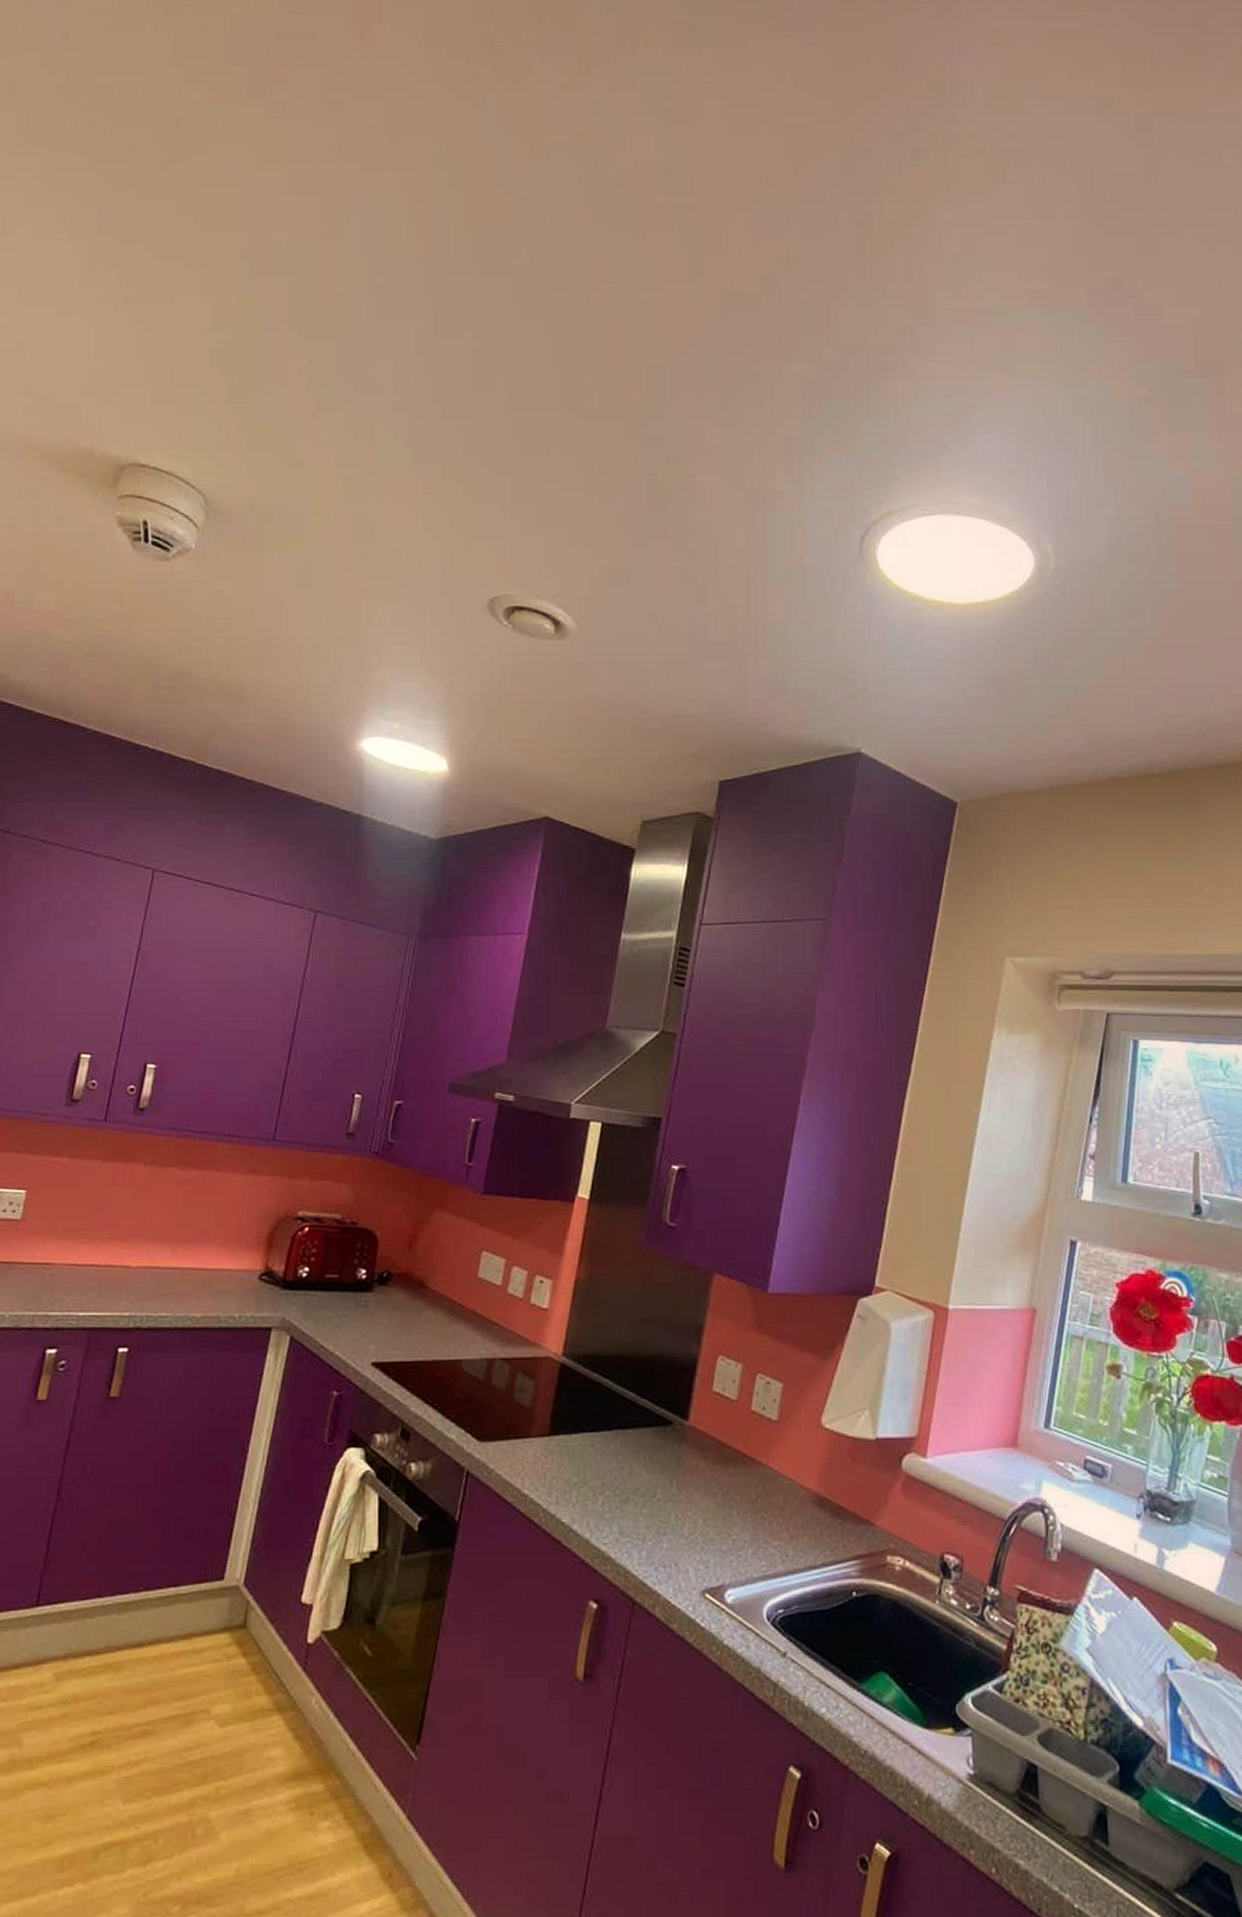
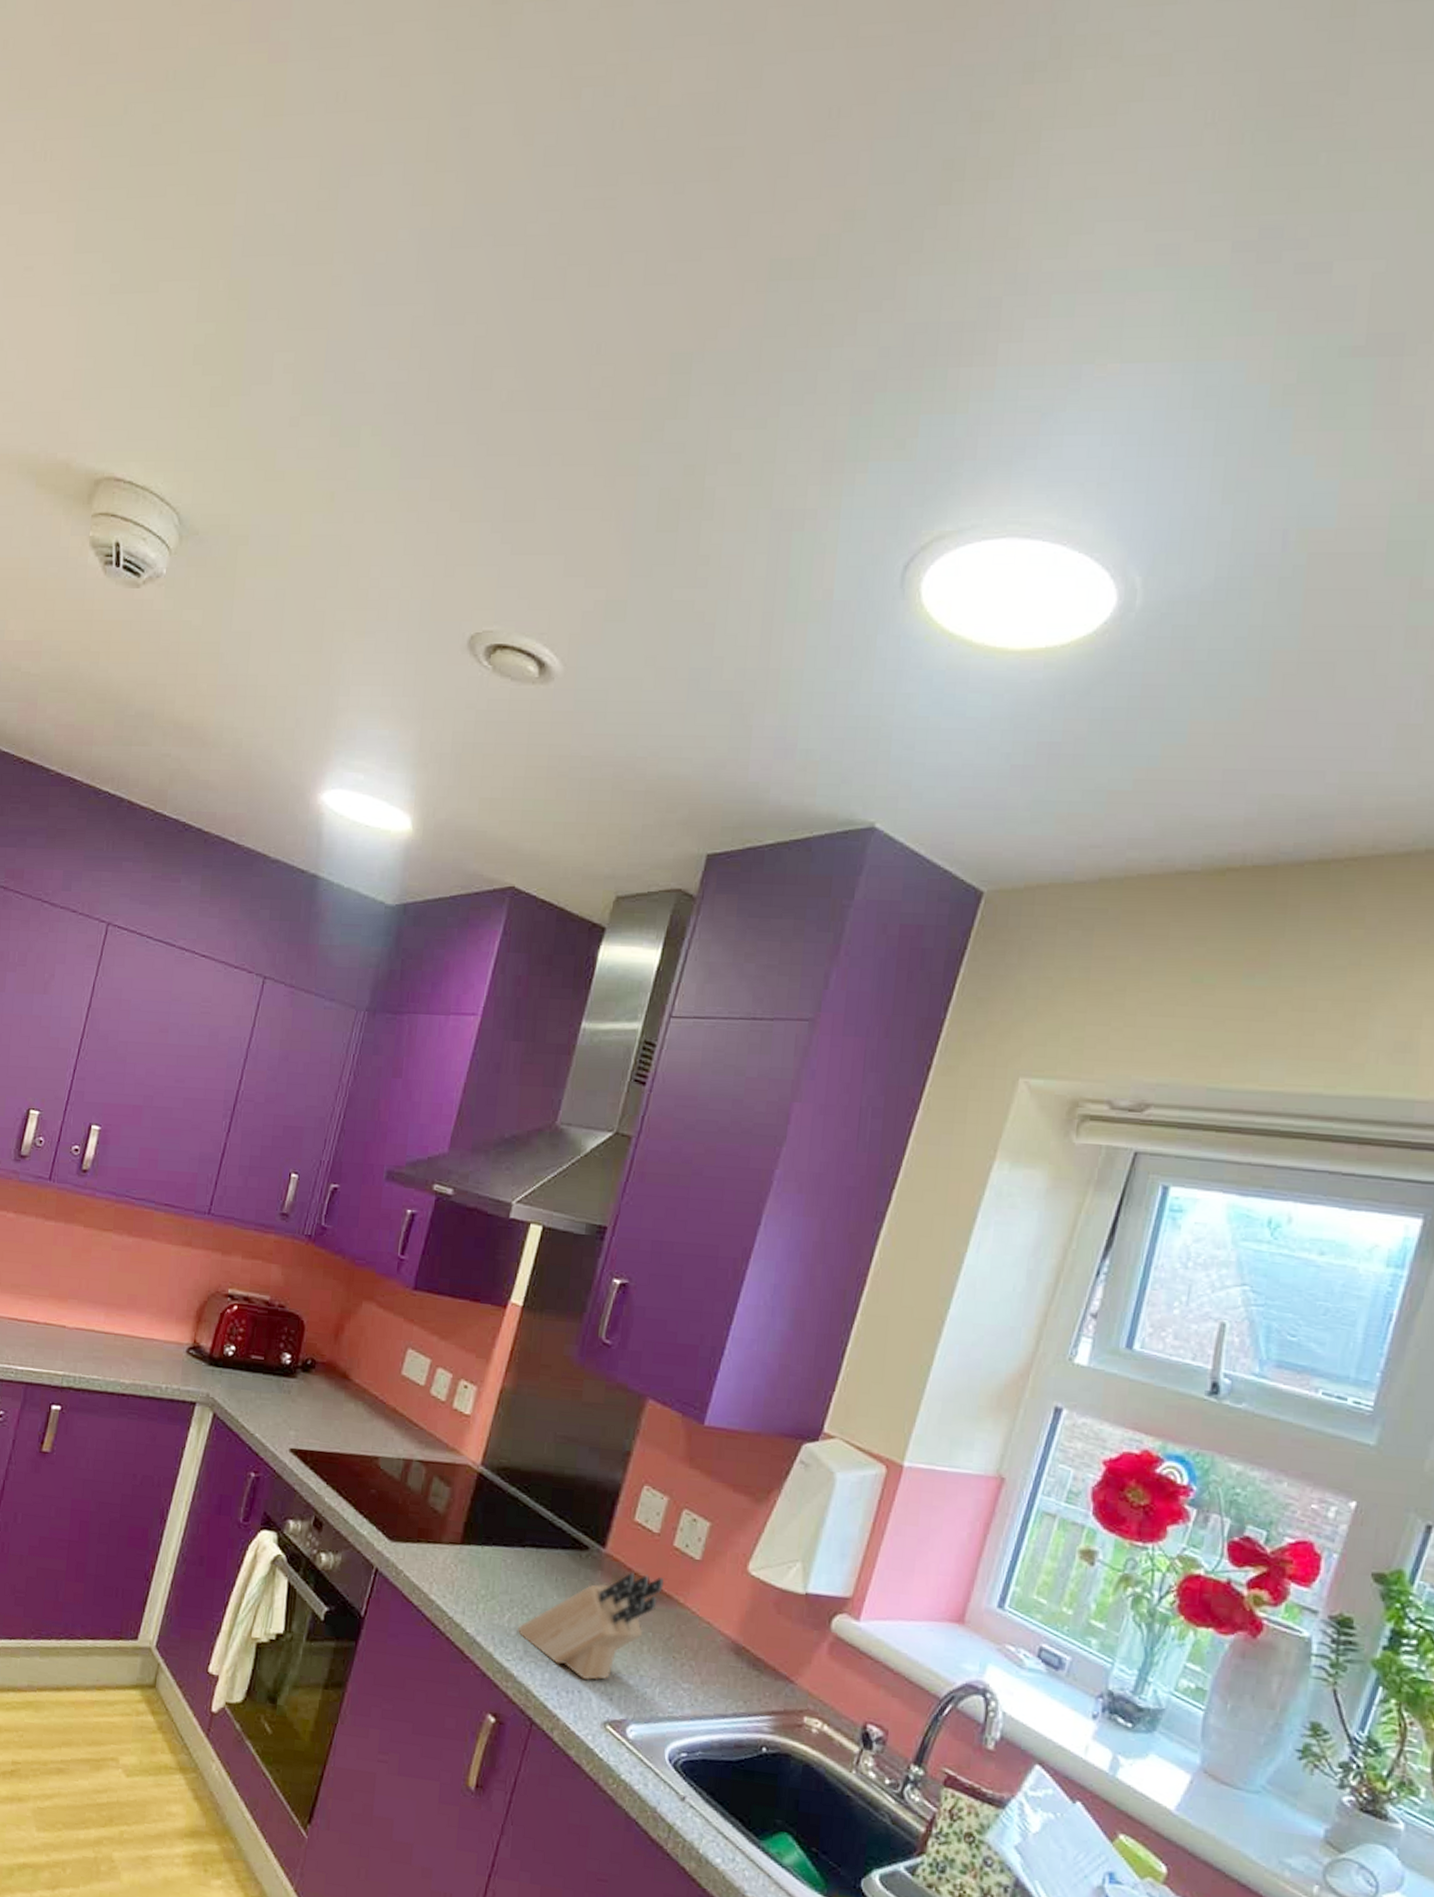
knife block: none [611,1441,745,1553] -> present [517,1573,664,1681]

